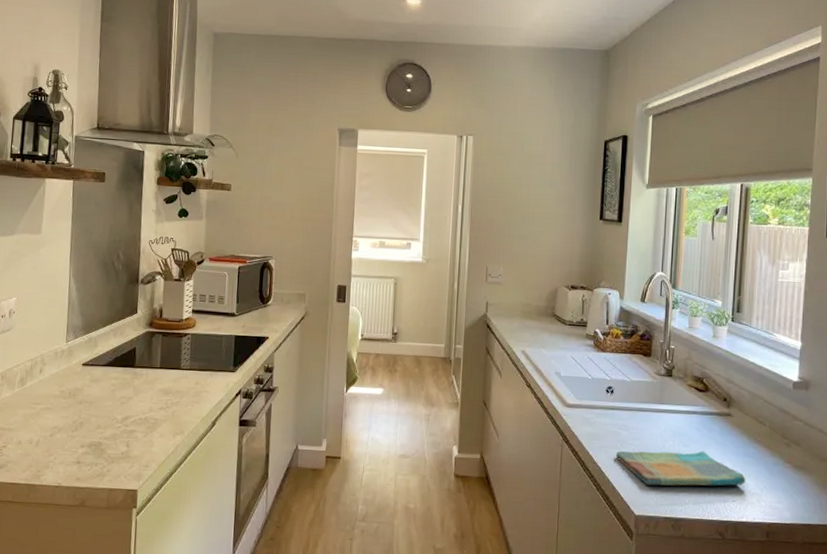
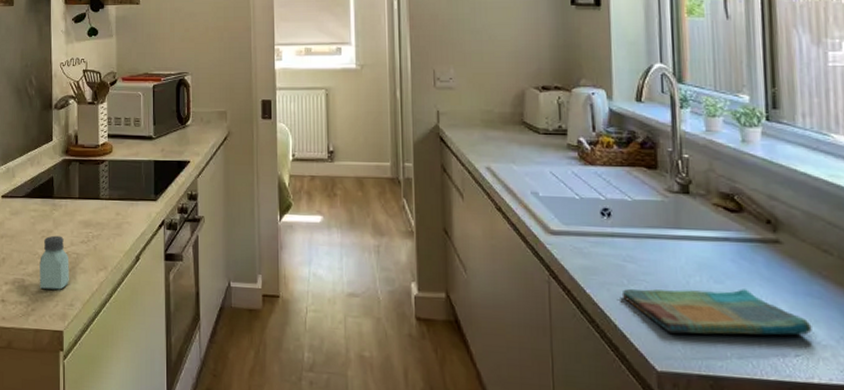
saltshaker: none [116,402,148,452] -> present [39,235,69,290]

